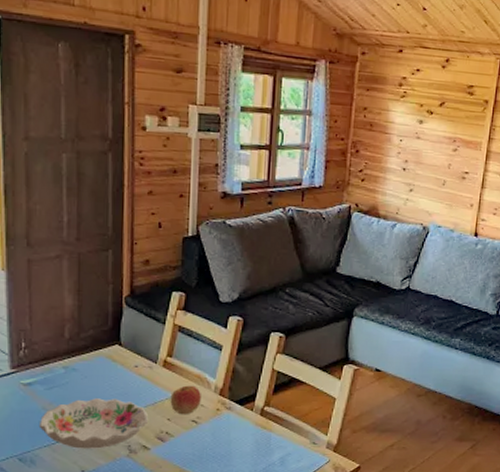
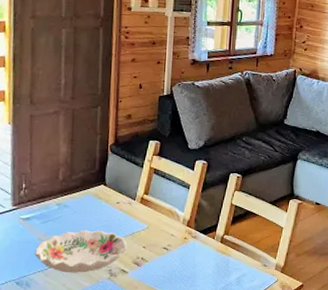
apple: present [170,385,201,415] -> none [145,218,172,243]

